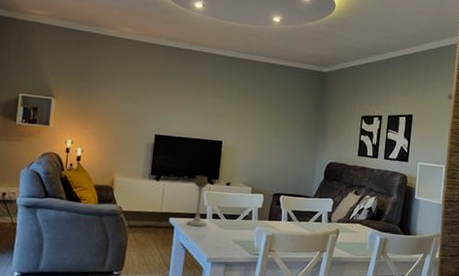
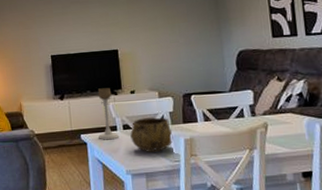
decorative bowl: none [217,210,257,244] -> present [130,116,174,152]

